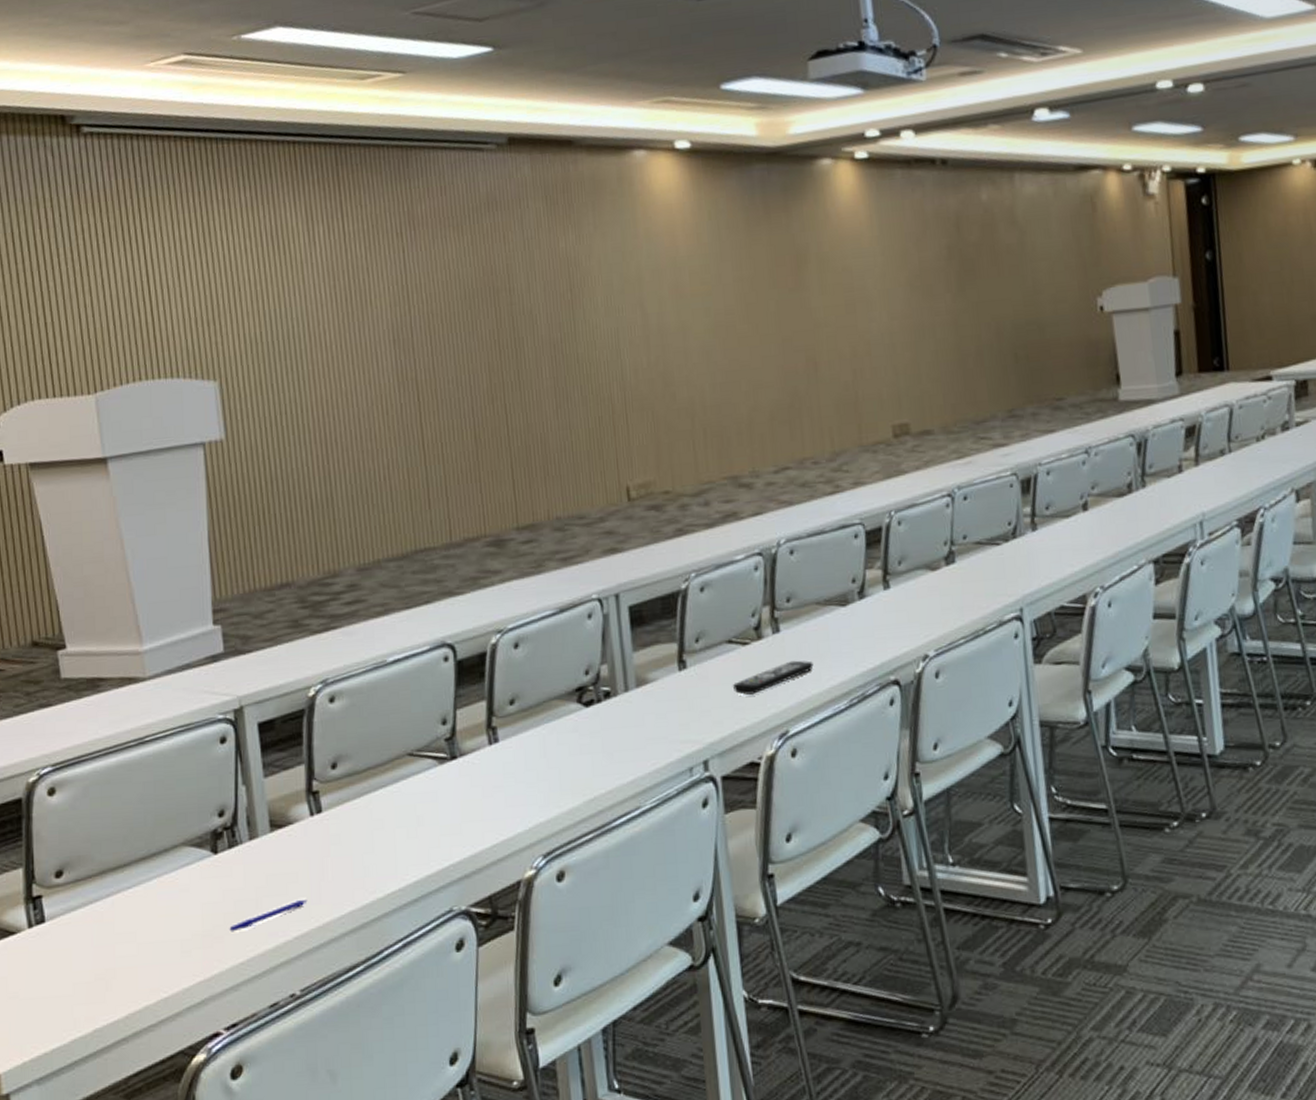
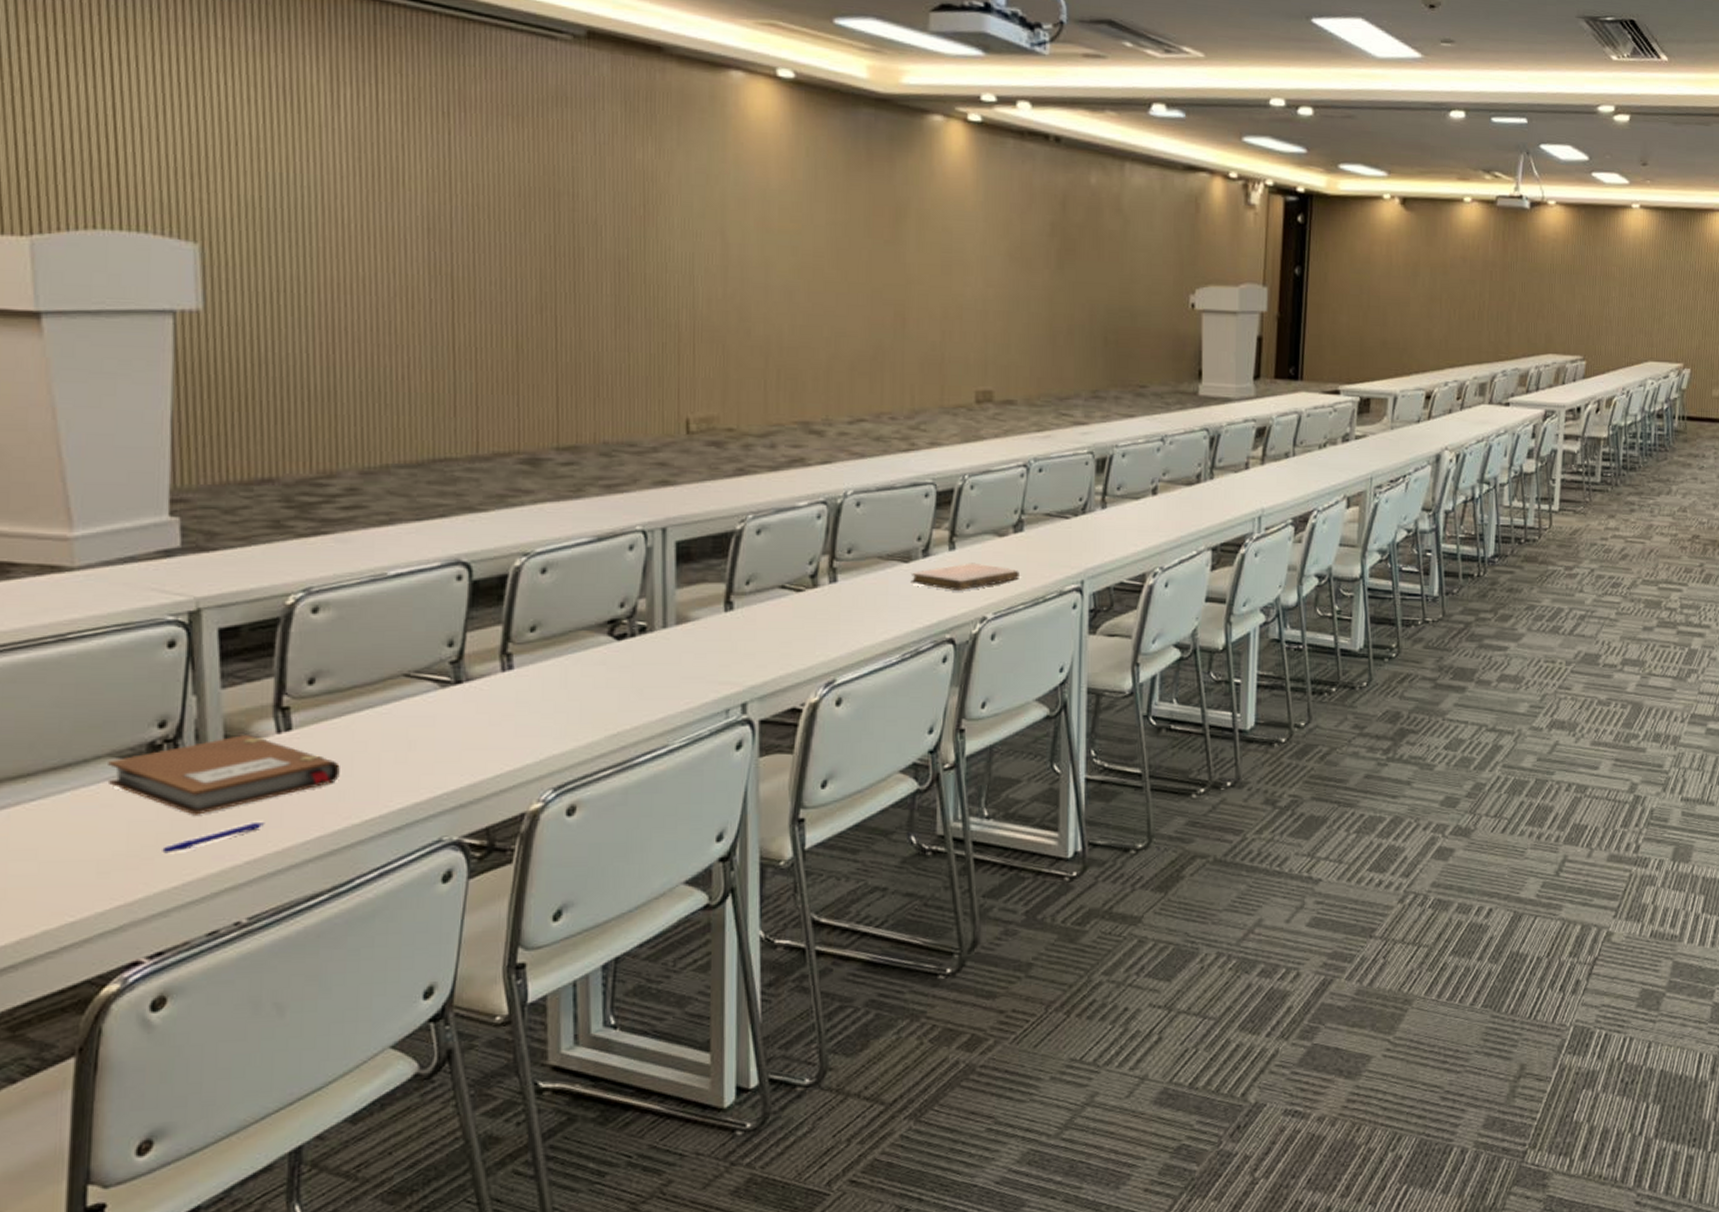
notebook: none [183,819,364,896] -> present [107,735,340,815]
remote control: present [732,660,814,695] -> none [780,611,869,641]
notebook: none [849,600,957,631] -> present [910,562,1019,592]

